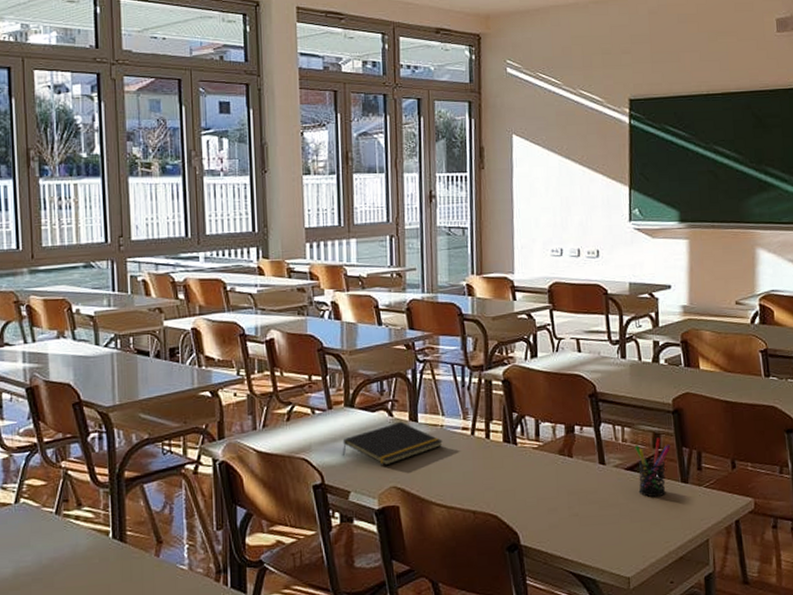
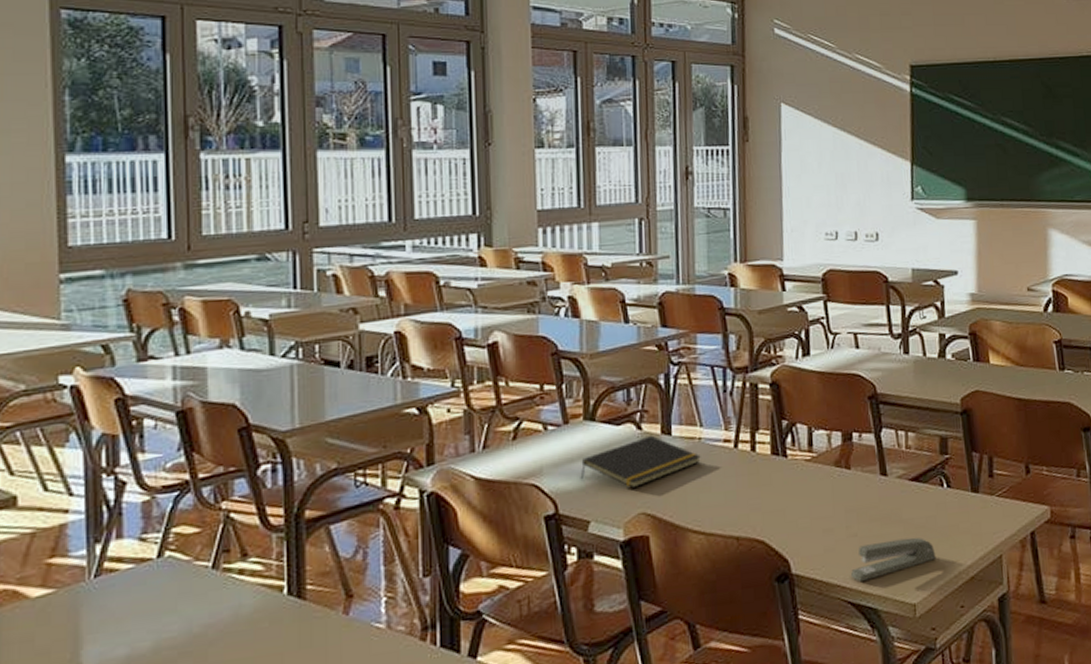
stapler: none [572,519,649,556] -> present [850,537,937,583]
pen holder: present [634,437,671,497] -> none [919,442,960,510]

